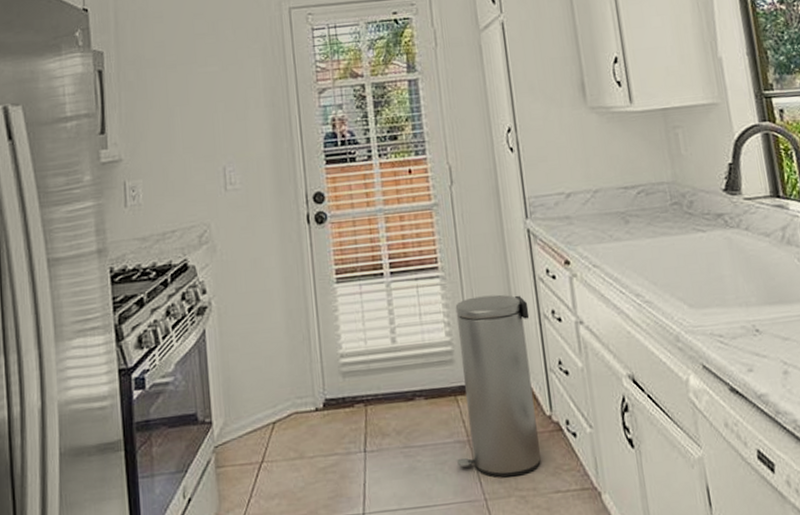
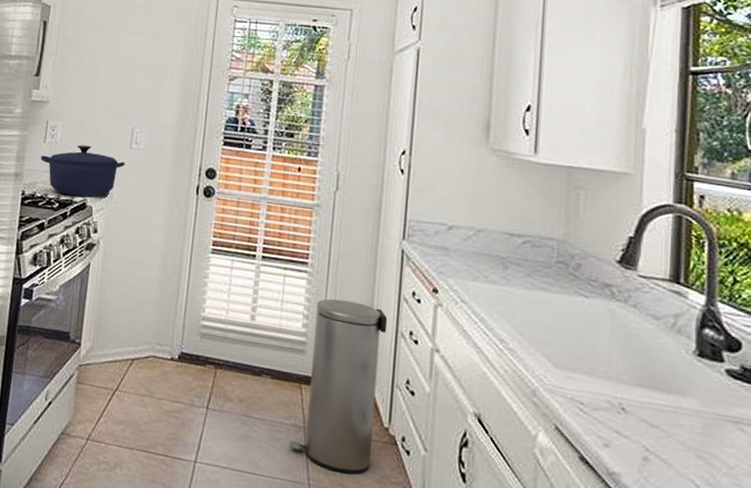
cooking pot: none [124,198,223,260] -> present [40,144,125,197]

